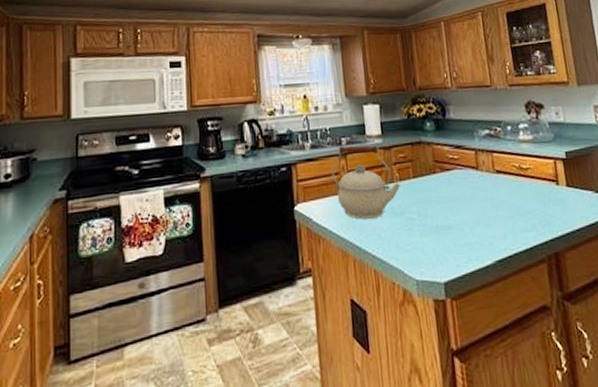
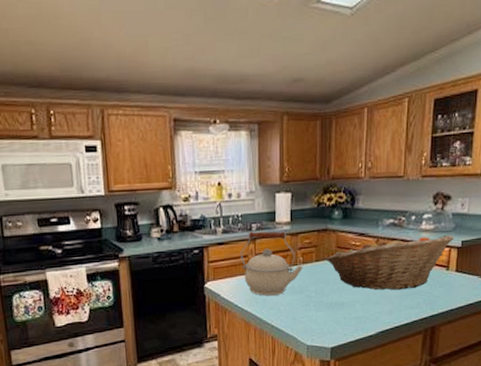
fruit basket: none [424,145,556,210] -> present [326,234,454,290]

